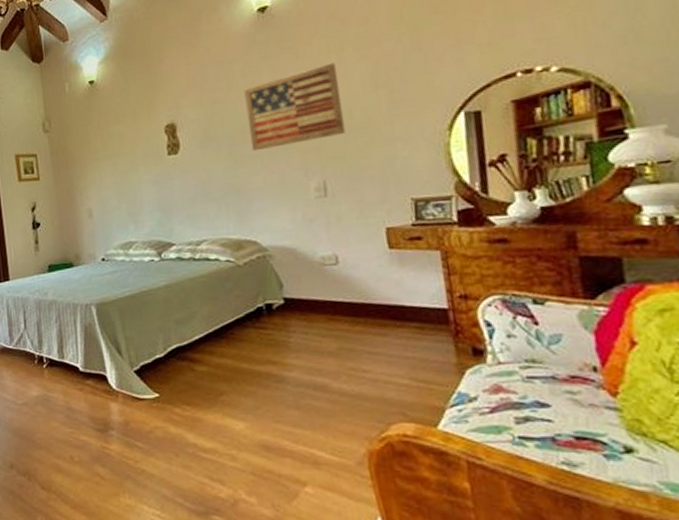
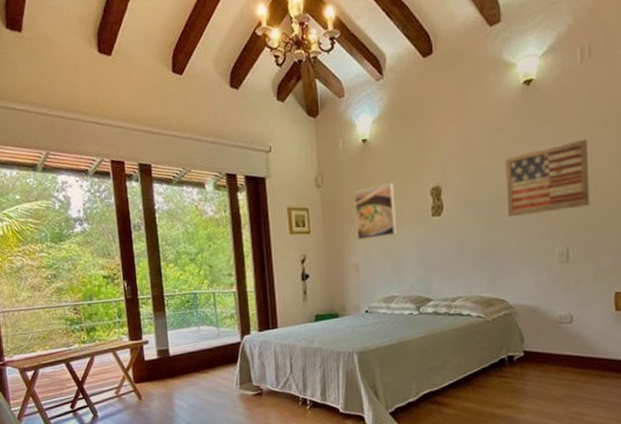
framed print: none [83,123,131,184] -> present [353,183,397,240]

